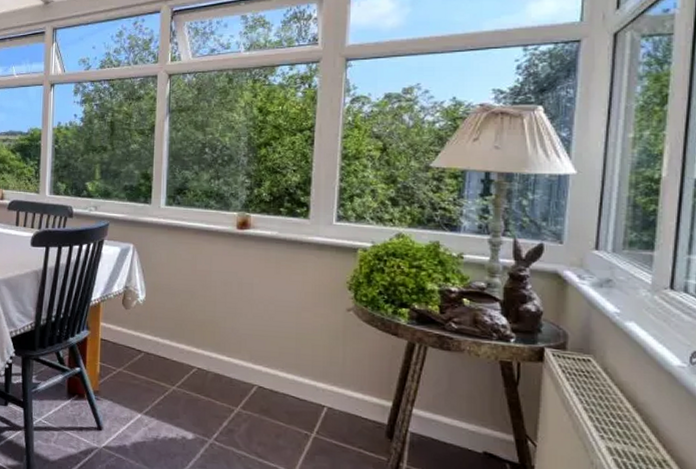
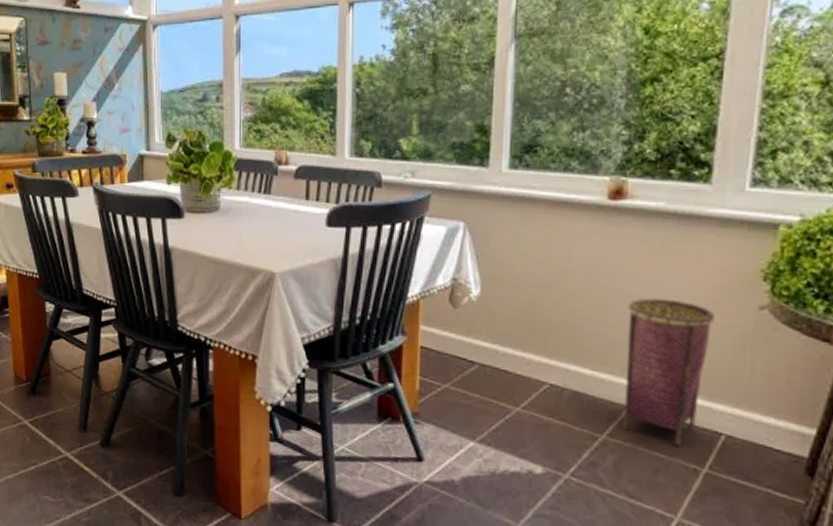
woven basket: none [252,302,315,416] -> present [623,297,714,446]

